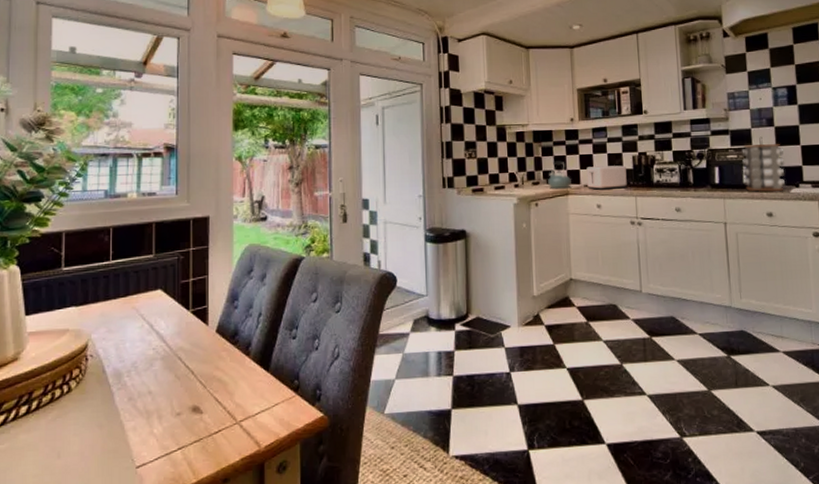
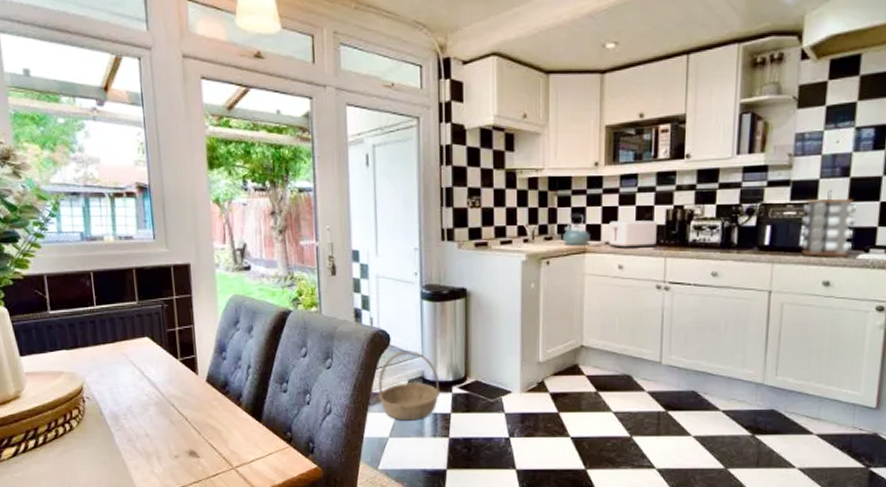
basket: none [384,290,444,361] -> present [378,349,441,420]

